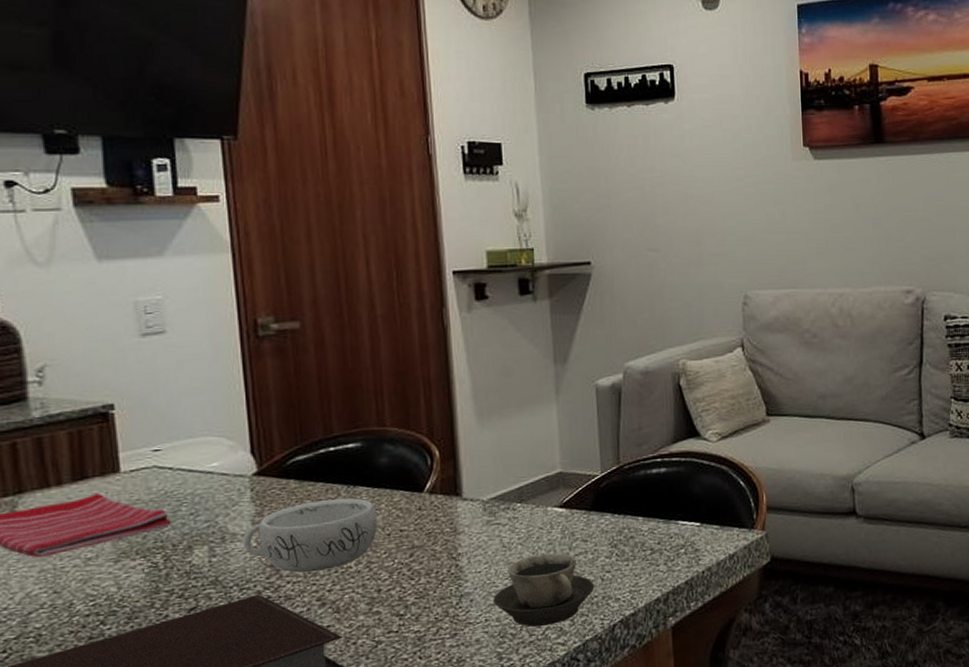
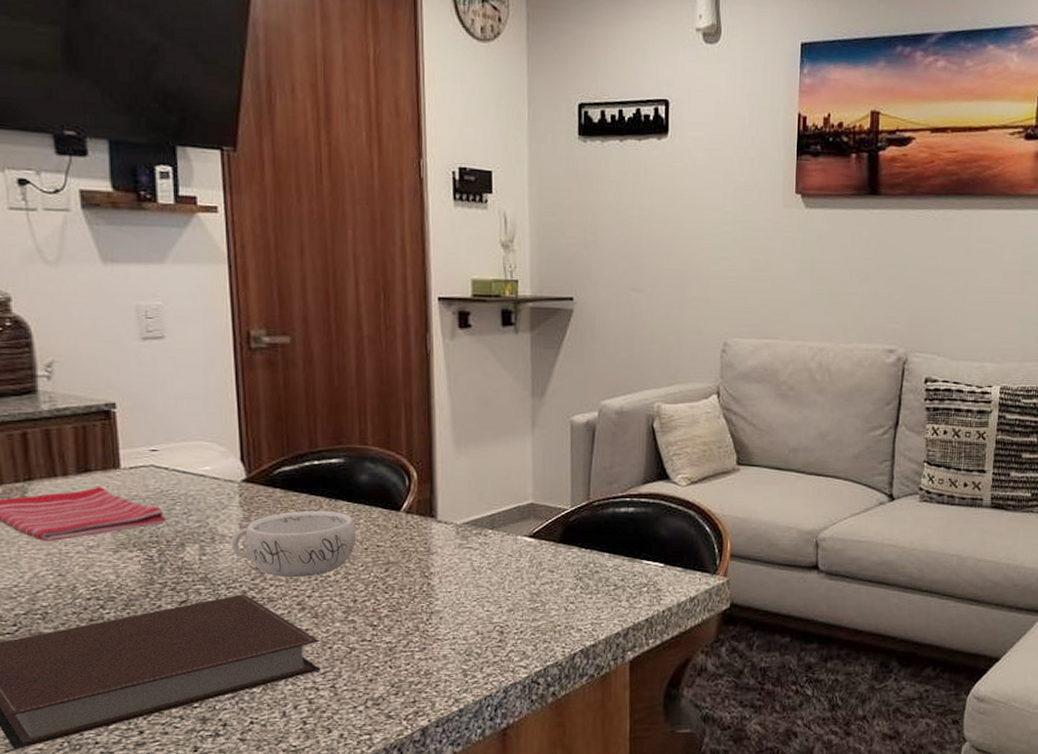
cup: present [493,553,595,627] -> none [462,581,558,648]

